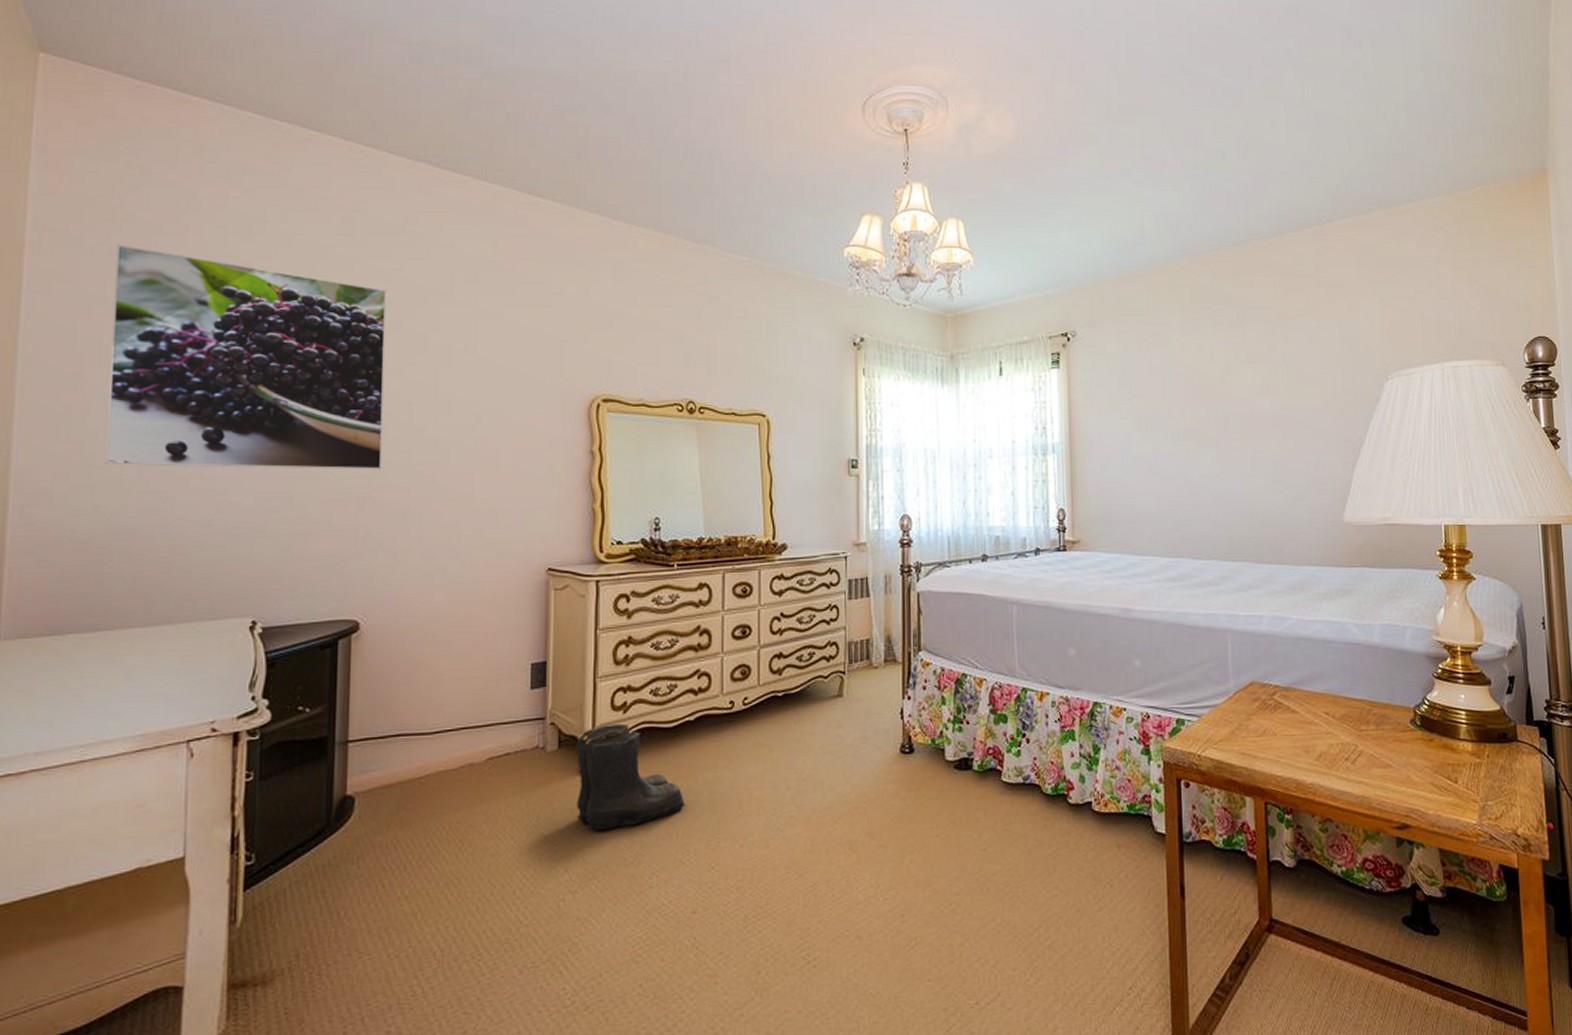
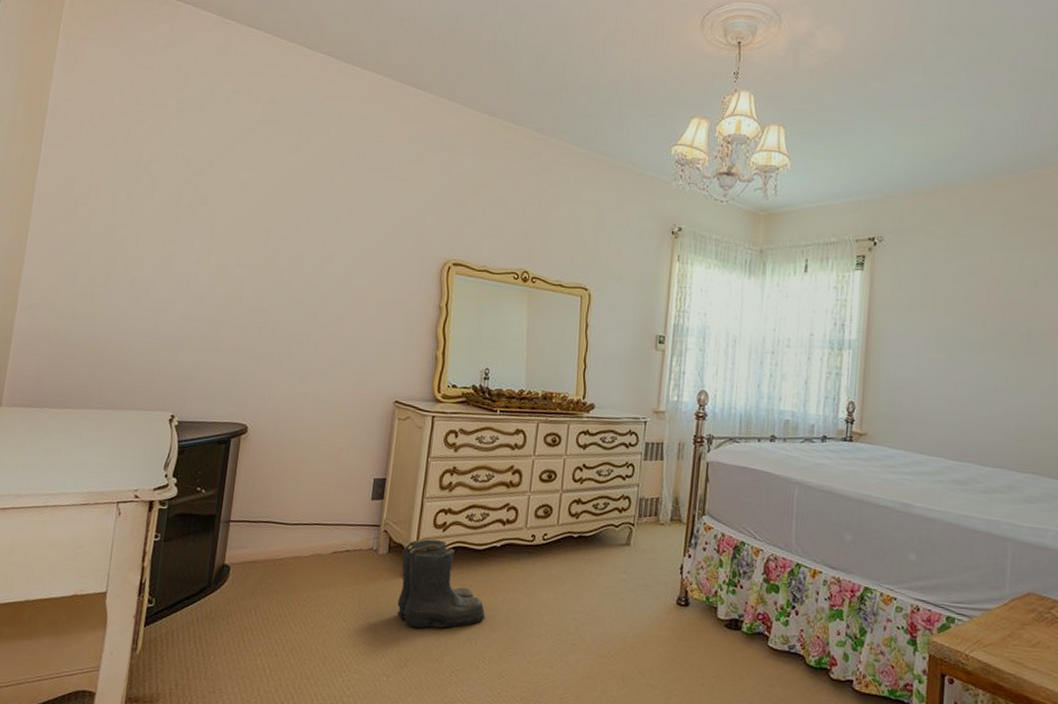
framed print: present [105,244,387,470] -> none [83,112,296,306]

